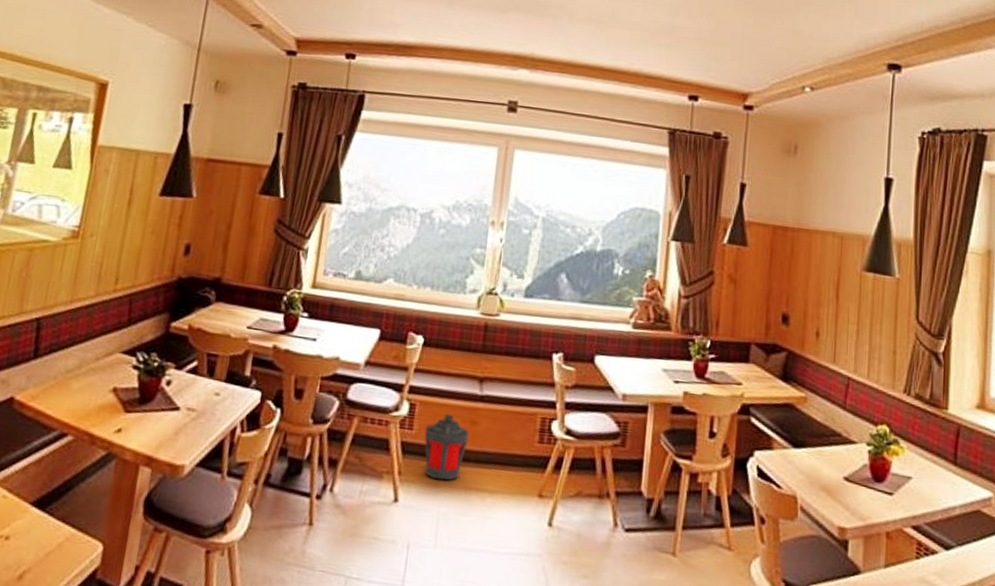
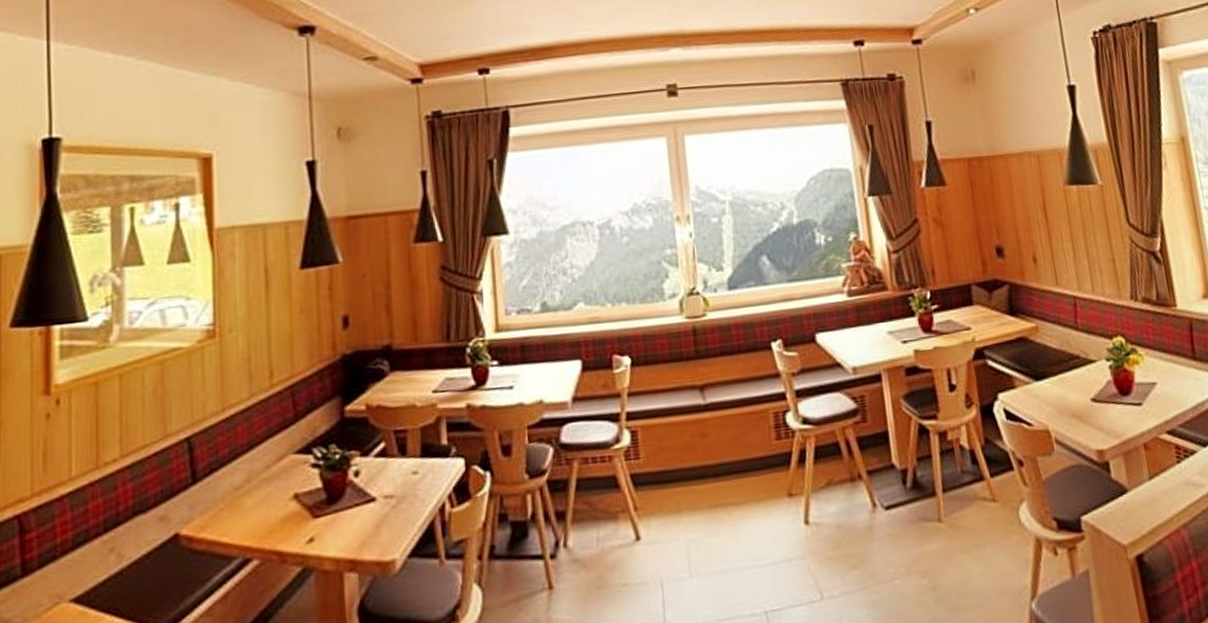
lantern: present [424,413,470,481] -> none [653,432,702,506]

